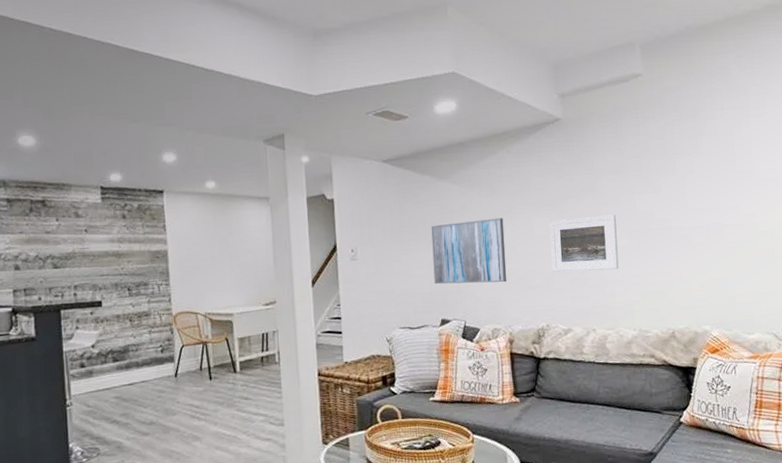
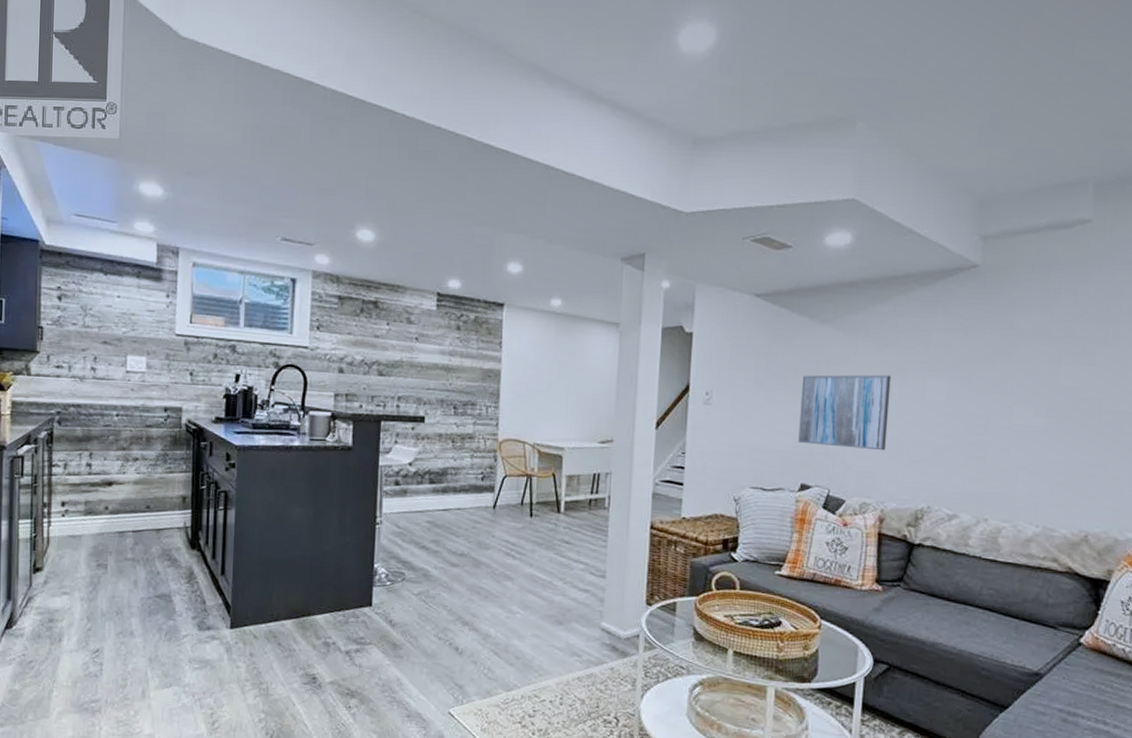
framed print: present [550,214,619,272] -> none [942,385,1032,453]

